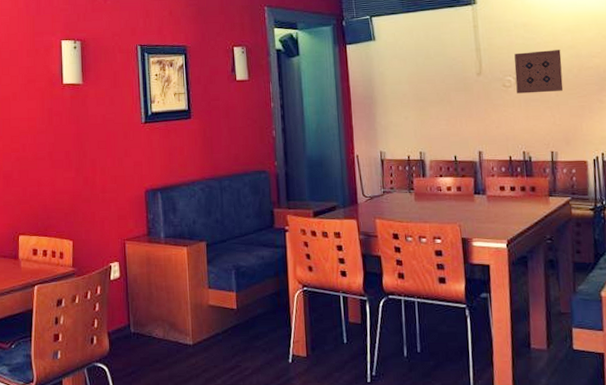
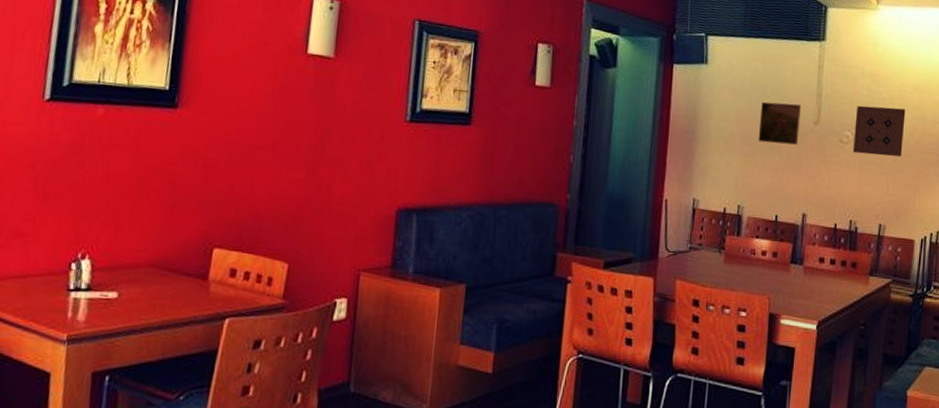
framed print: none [427,60,465,97] -> present [758,101,801,145]

